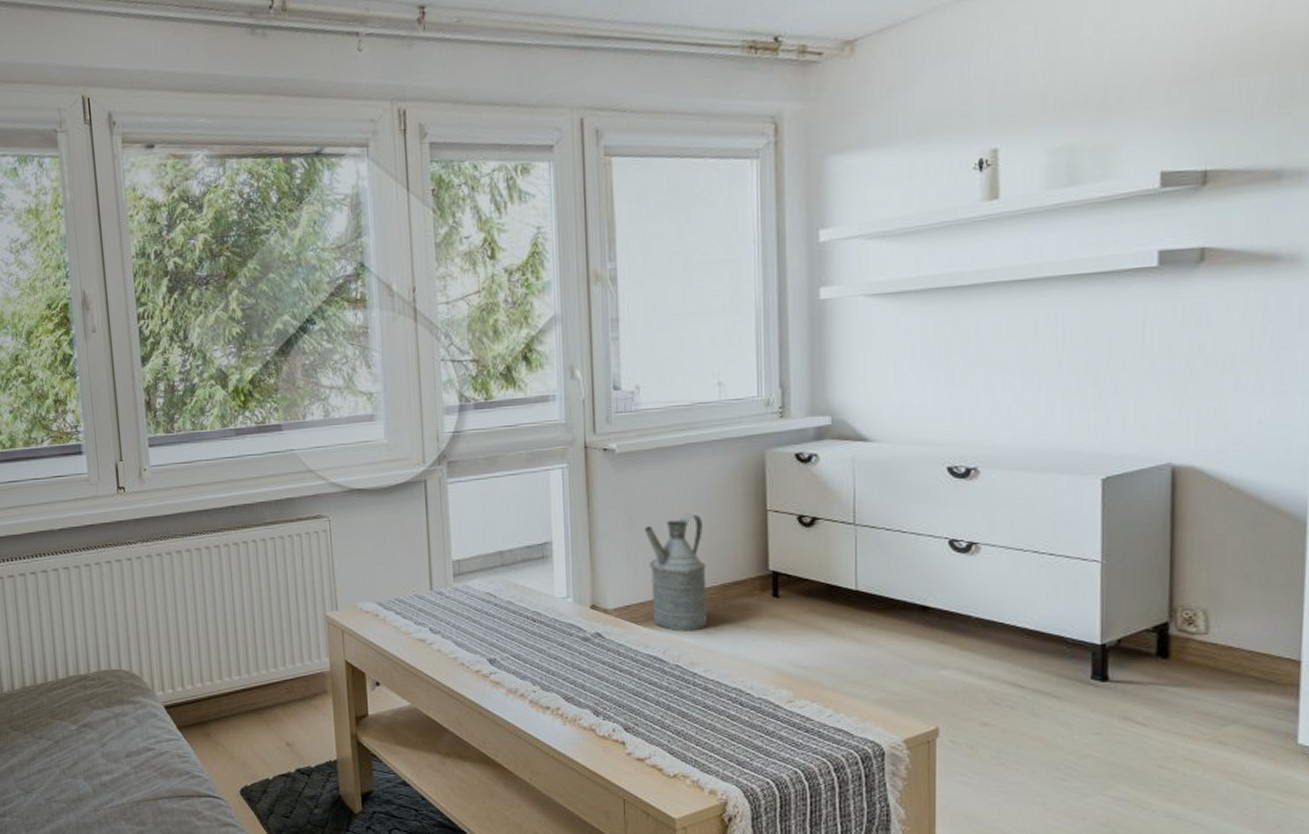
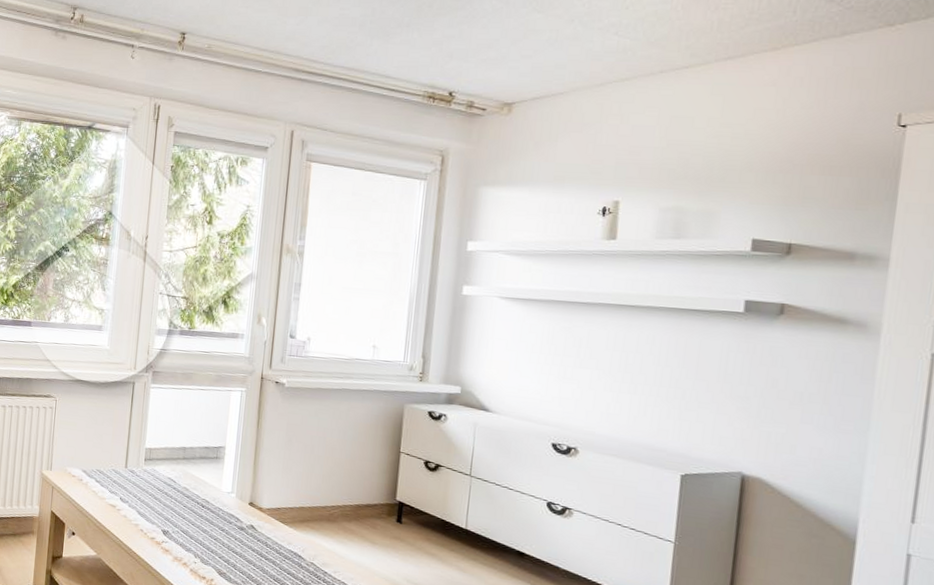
watering can: present [644,513,707,632] -> none [298,443,347,538]

